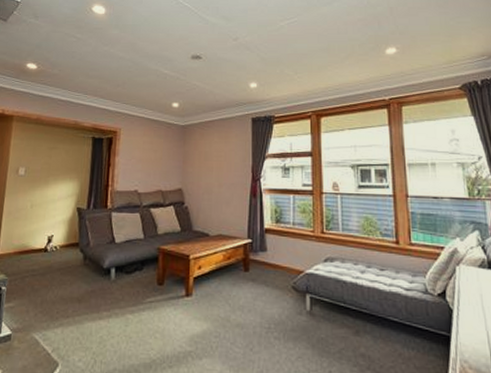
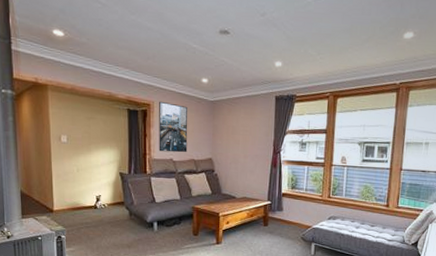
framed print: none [122,128,156,183] -> present [159,101,188,153]

